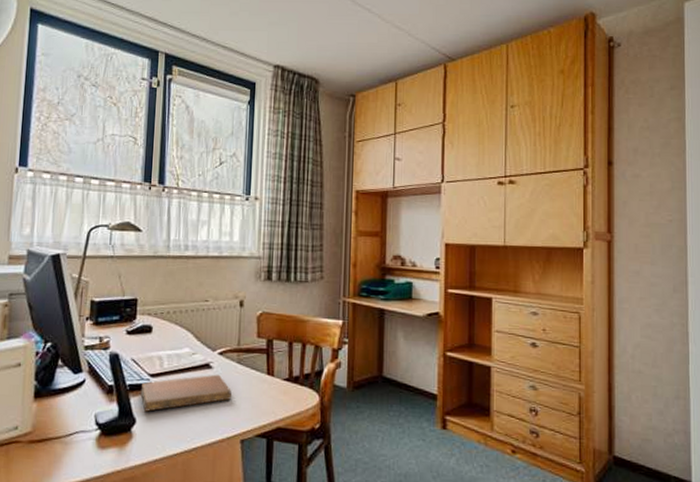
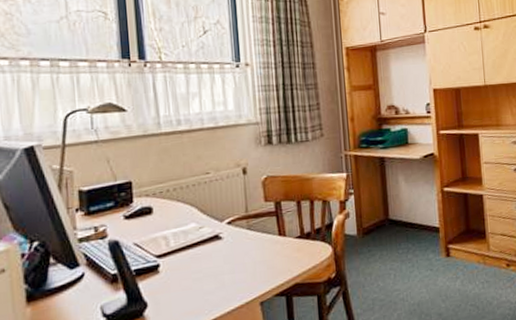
notebook: present [140,374,233,412] -> none [148,243,247,293]

